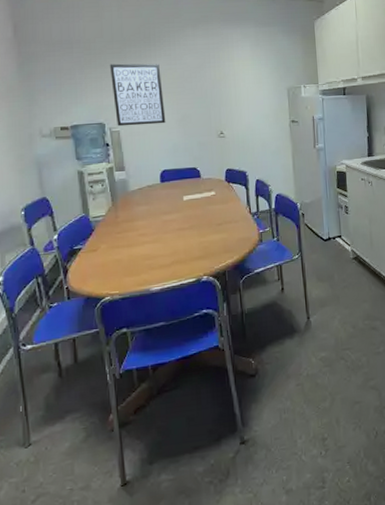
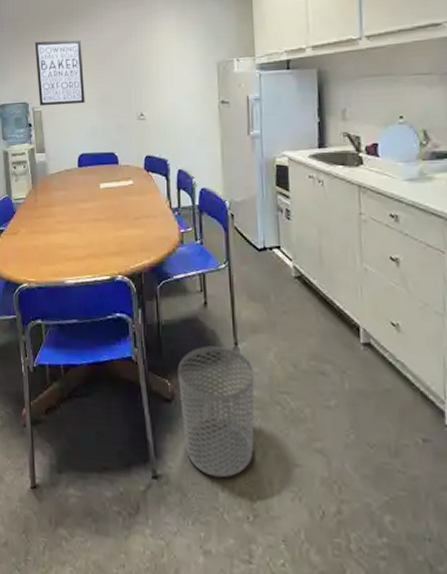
waste bin: none [260,322,325,429] -> present [178,346,255,478]

